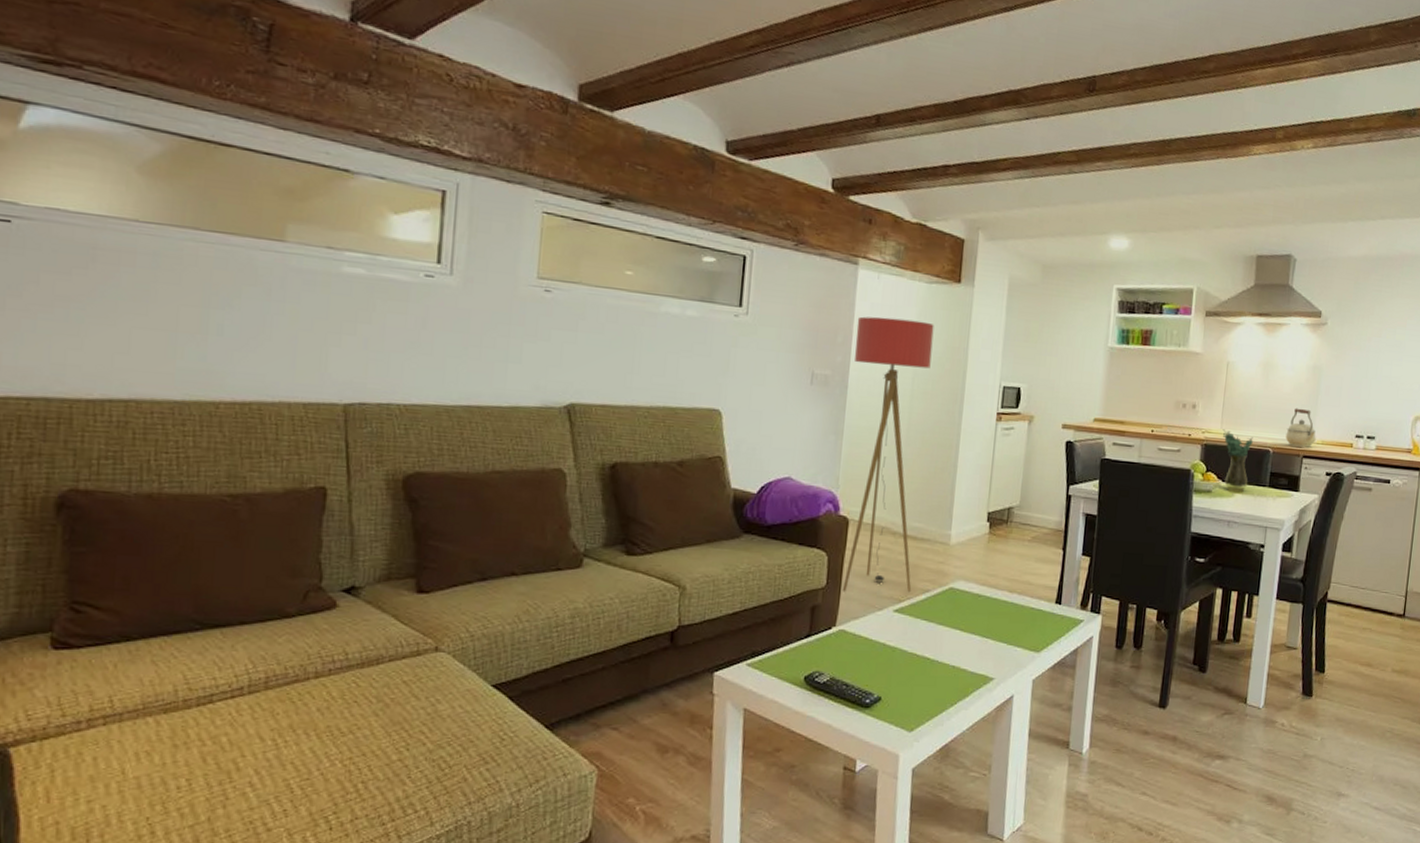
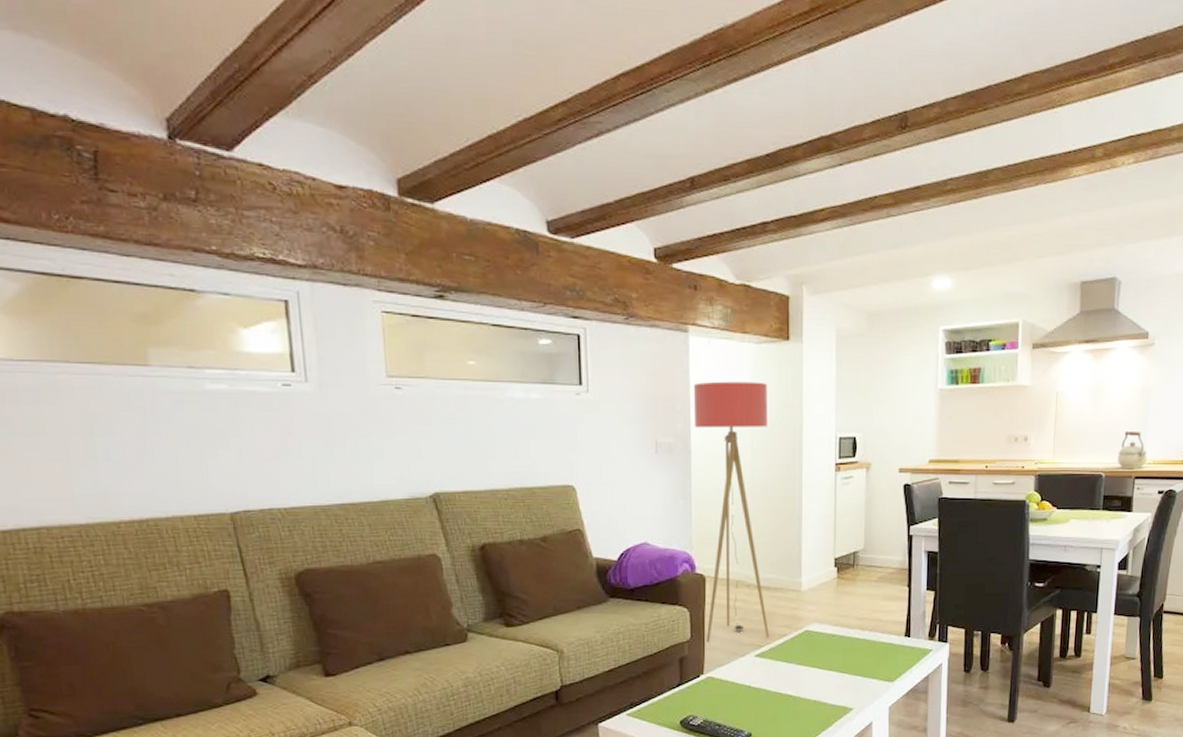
vase: present [1222,429,1253,494] -> none [1055,458,1085,519]

